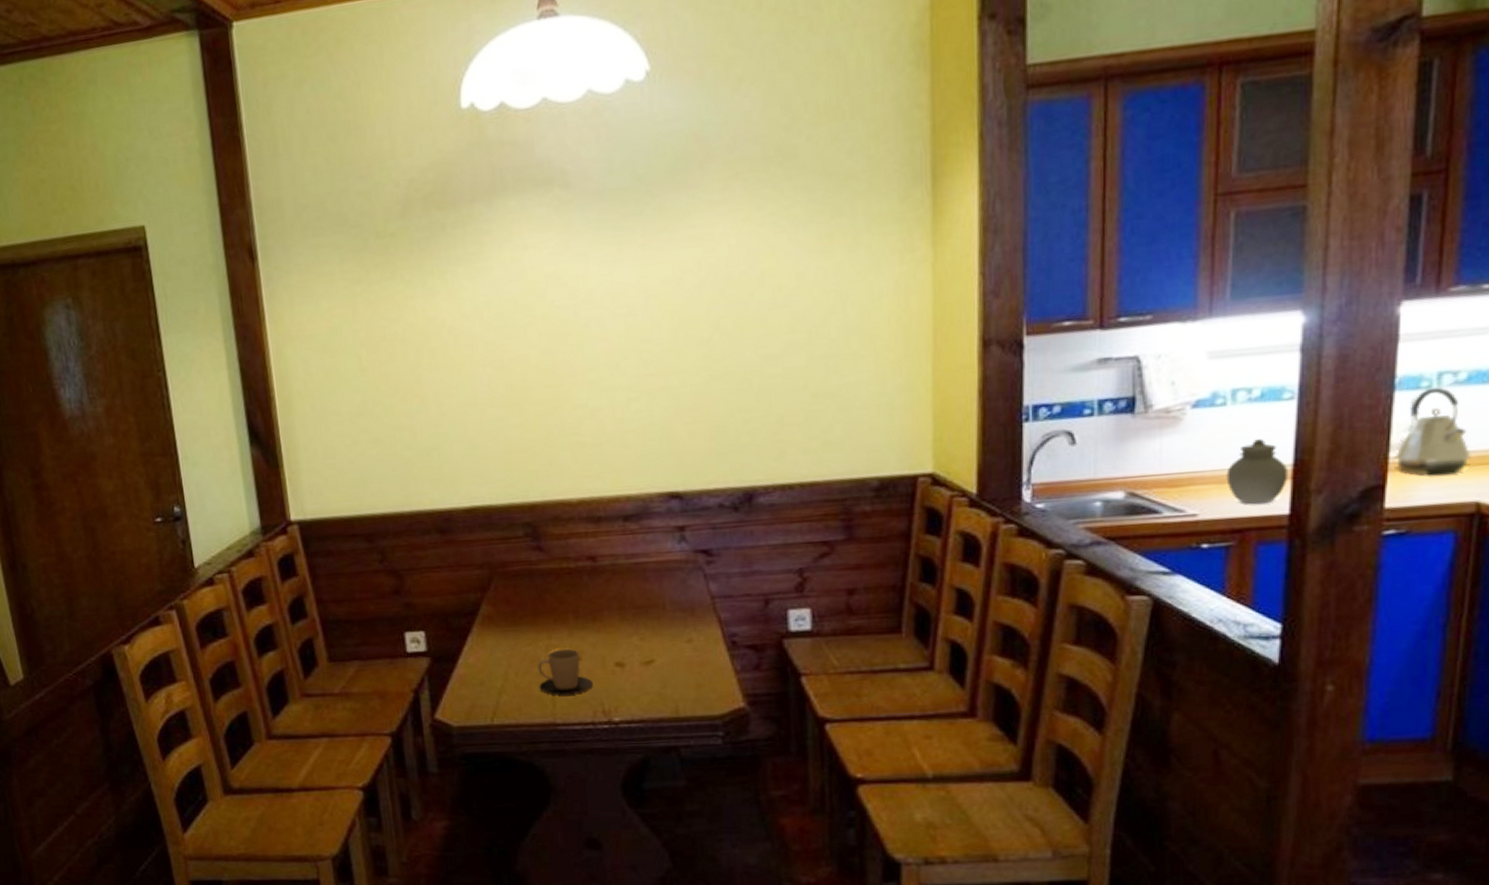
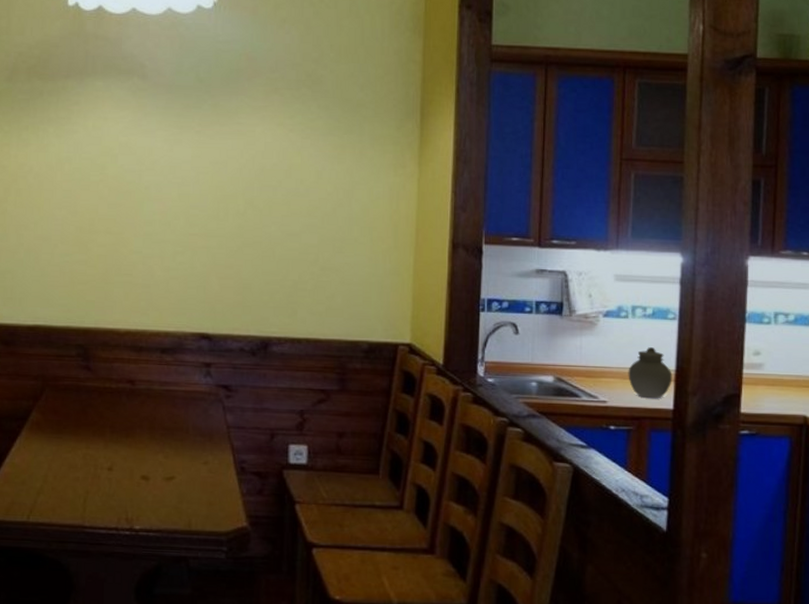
cup: present [537,648,594,695] -> none [73,458,121,500]
kettle: present [1395,386,1471,476] -> none [747,323,799,392]

